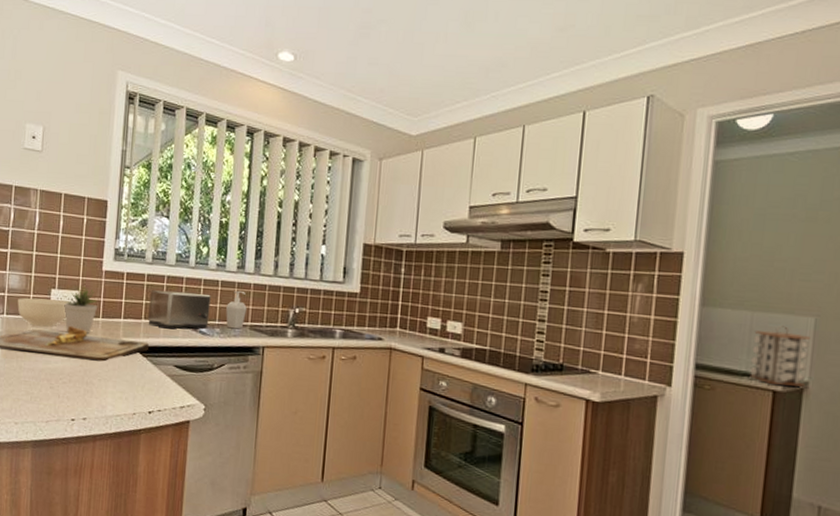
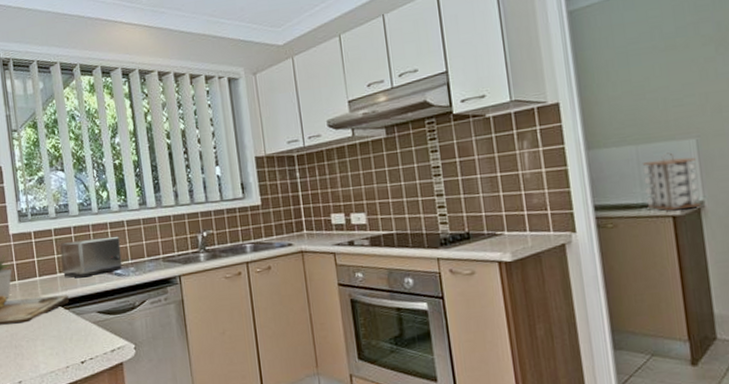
soap bottle: present [226,290,247,330] -> none [136,226,157,265]

